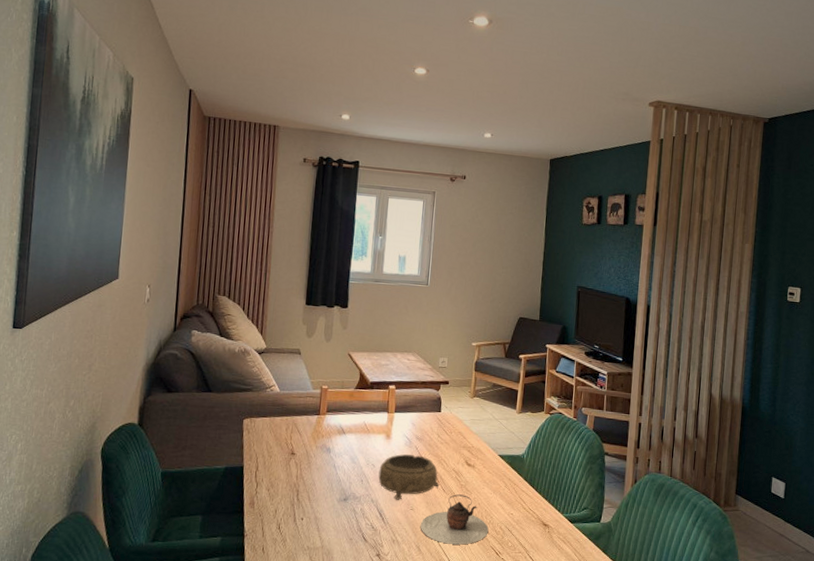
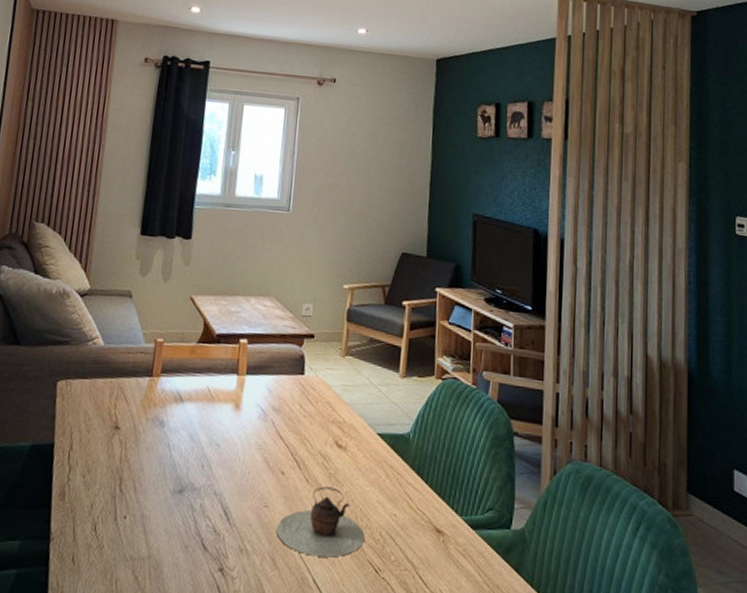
decorative bowl: present [378,454,440,500] -> none [223,430,302,493]

